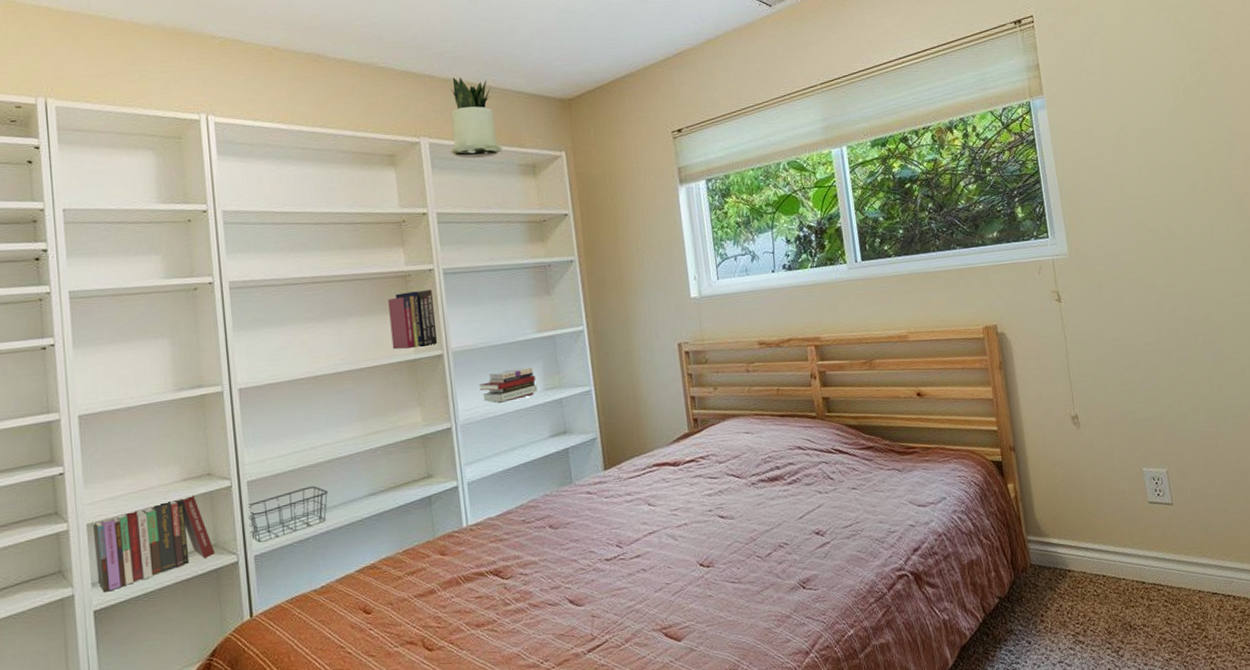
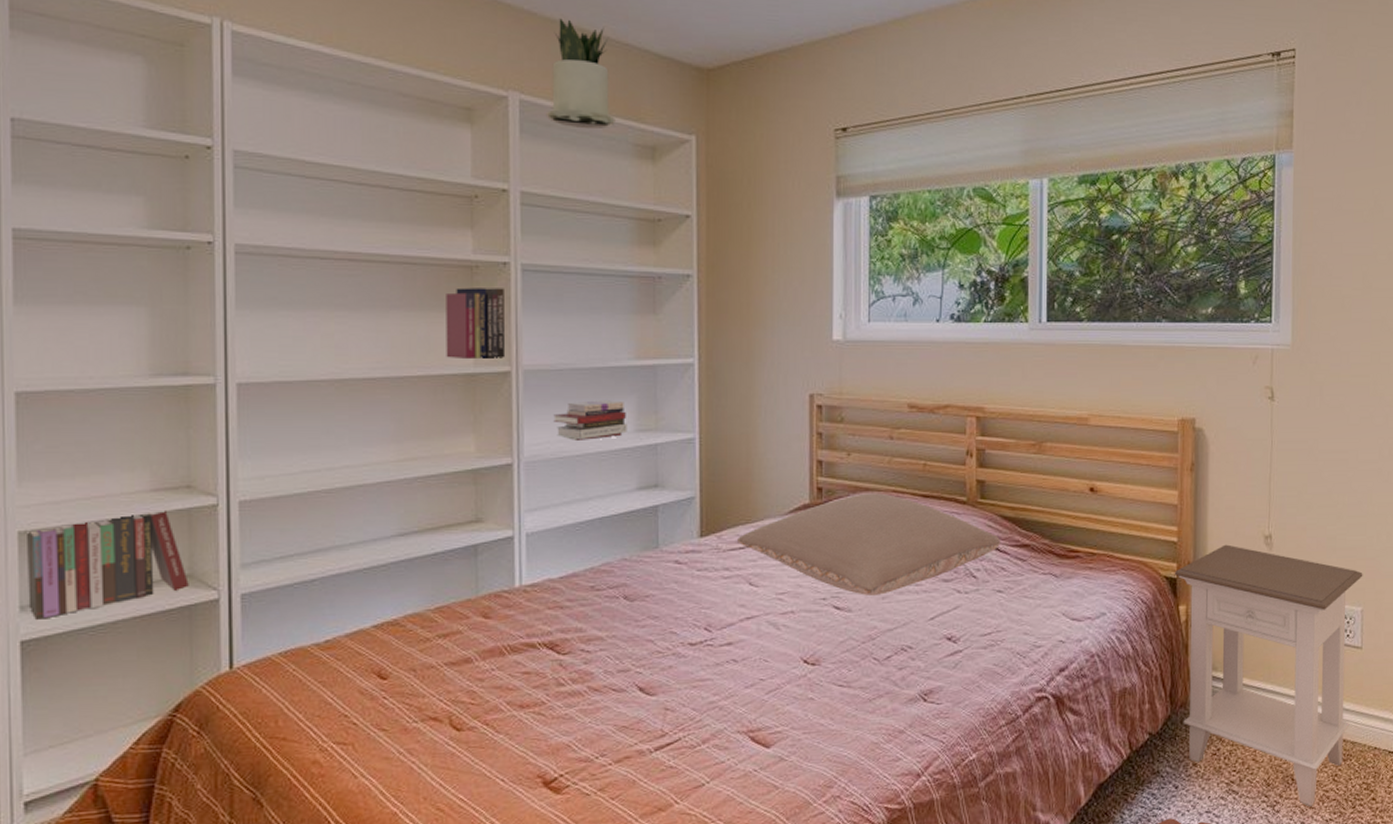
basket: present [247,486,329,543] -> none [237,516,346,579]
pillow: none [634,417,850,504] -> present [738,493,1001,597]
nightstand: none [999,427,1174,649] -> present [1174,544,1363,806]

